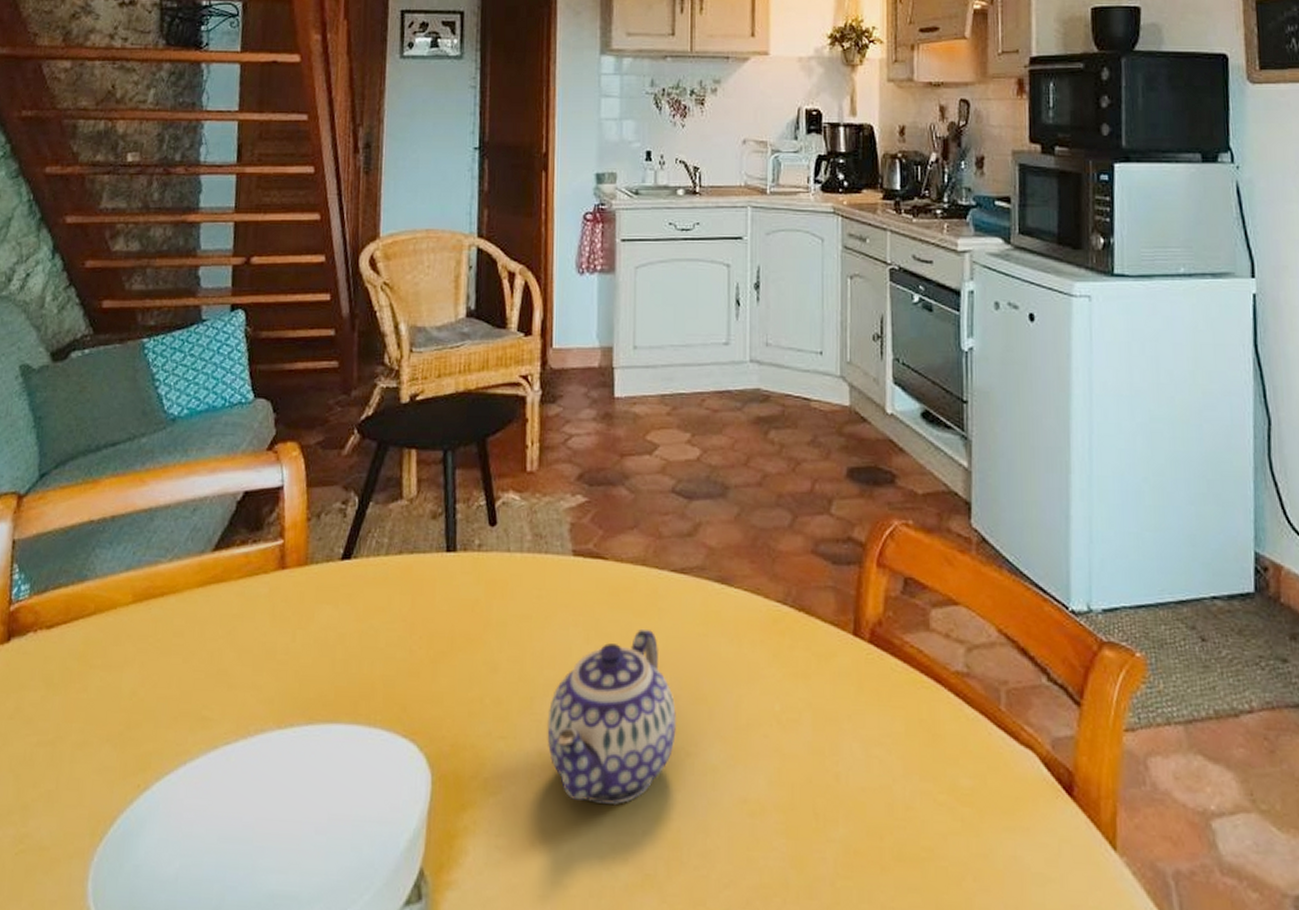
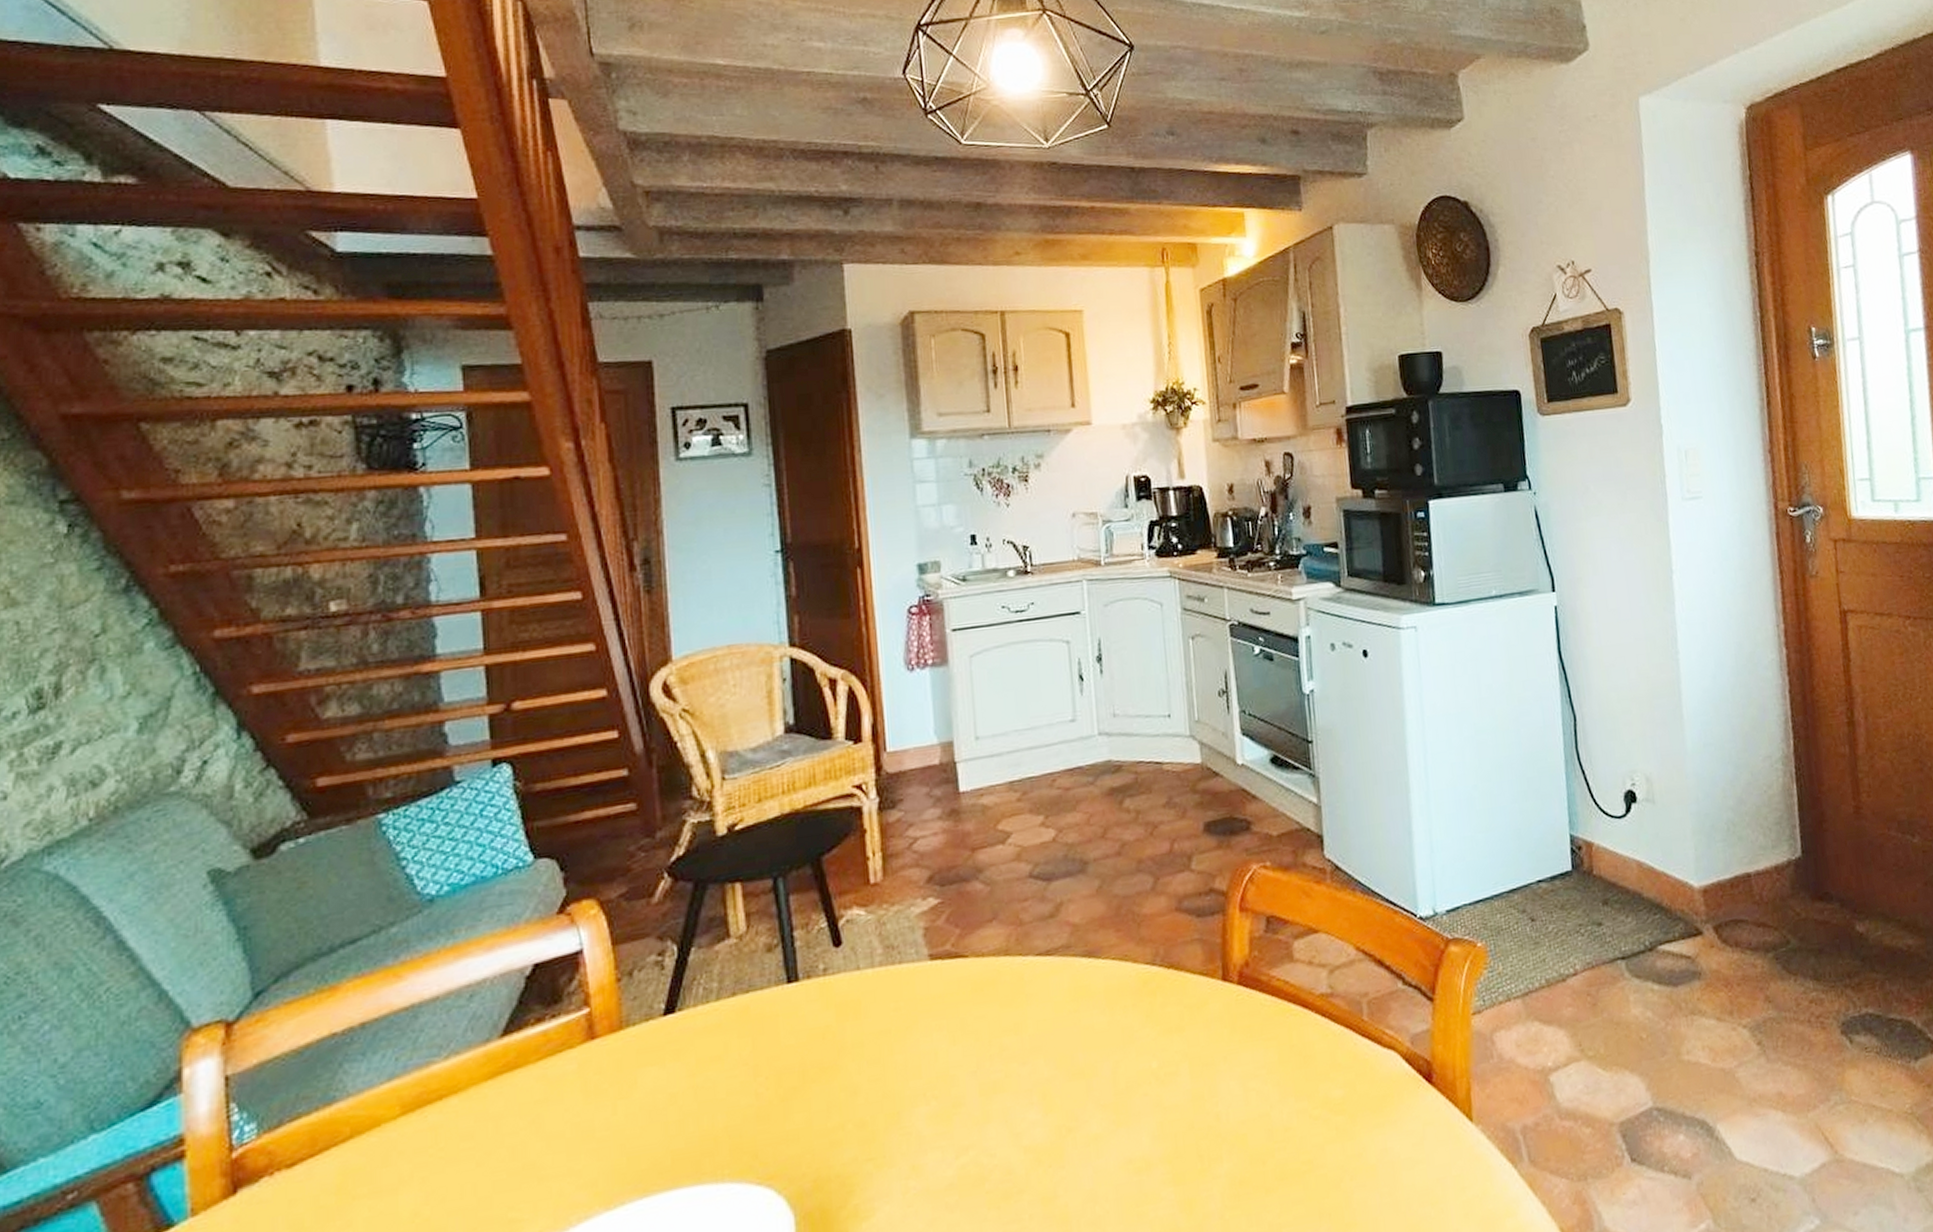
teapot: present [547,628,677,804] -> none [918,1017,1056,1204]

